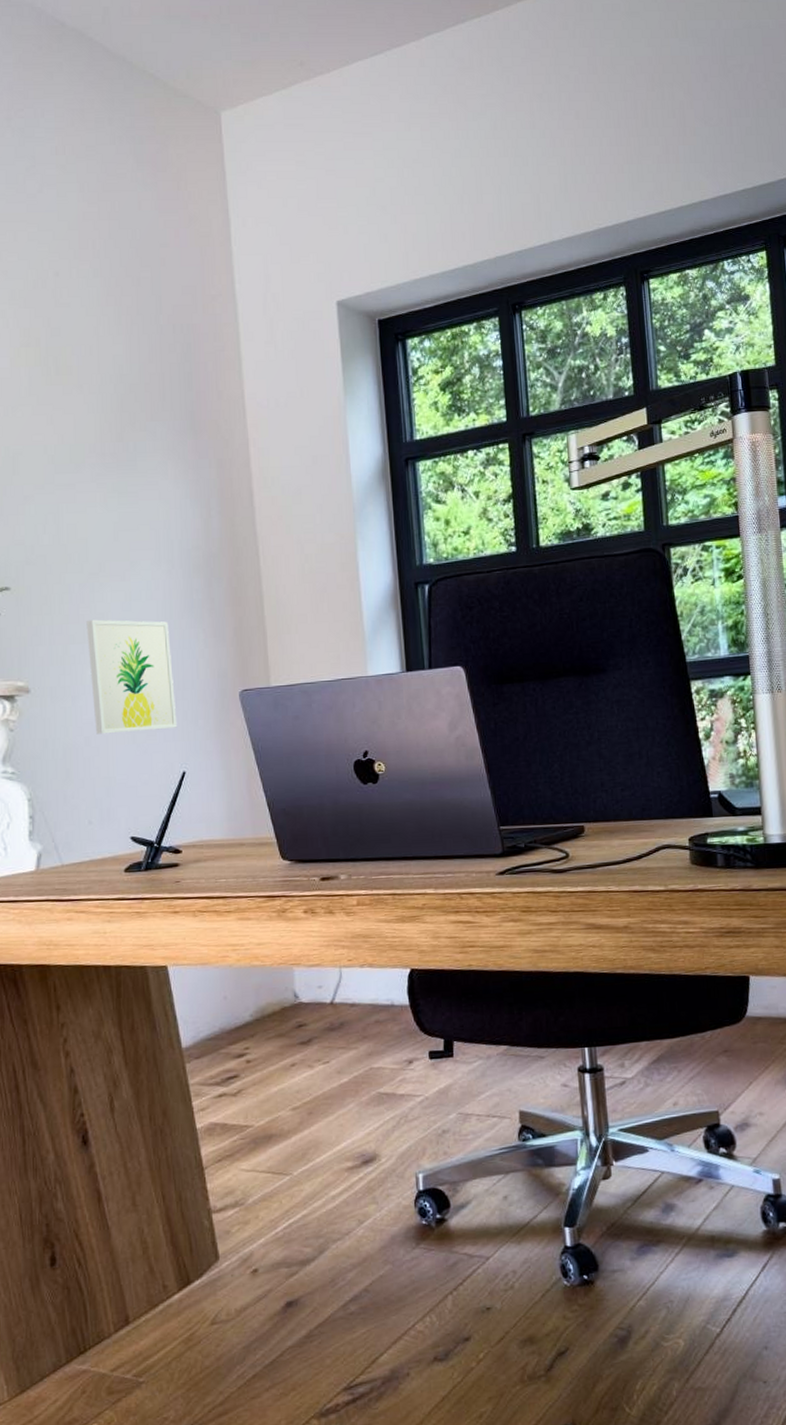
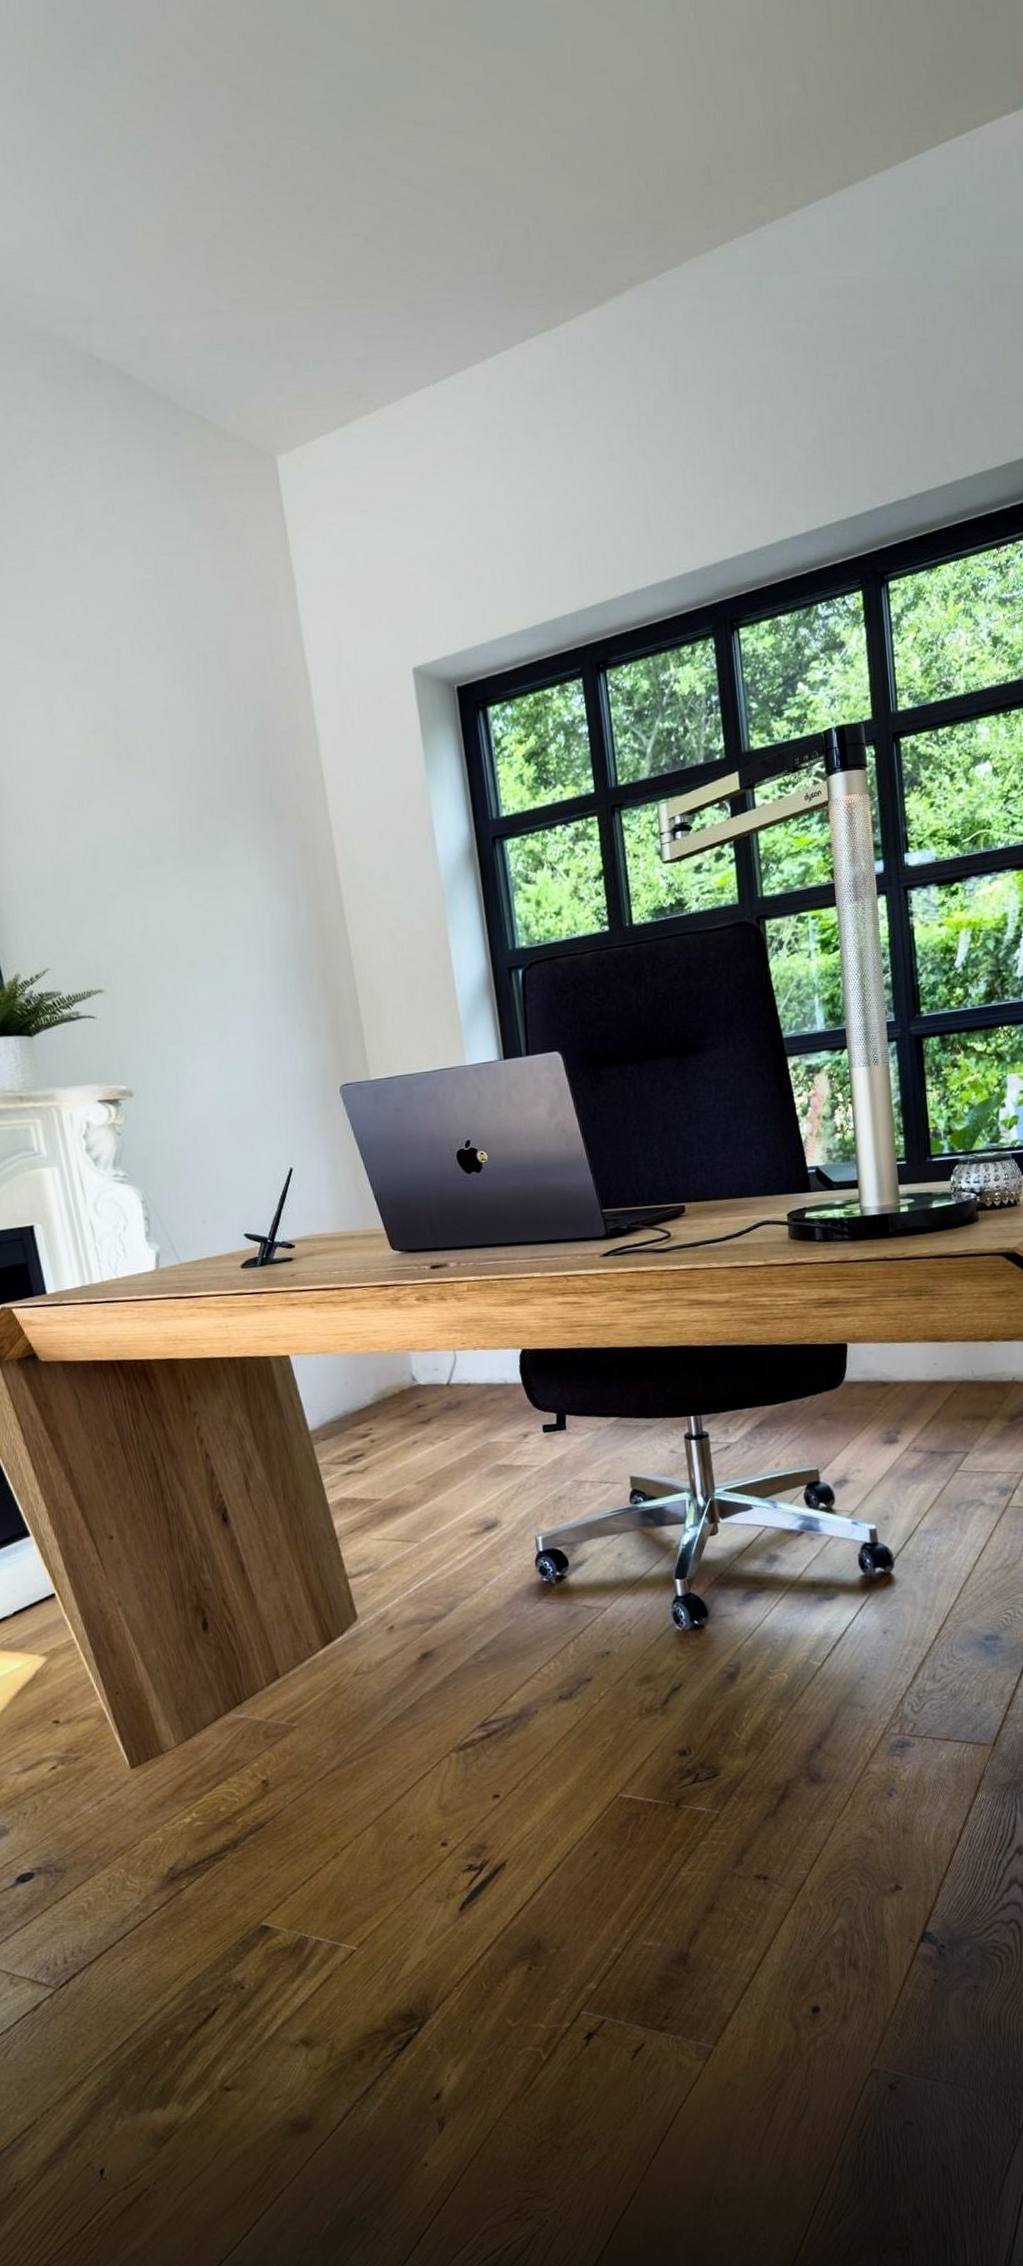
wall art: present [86,619,178,735] -> none [182,1018,282,1135]

